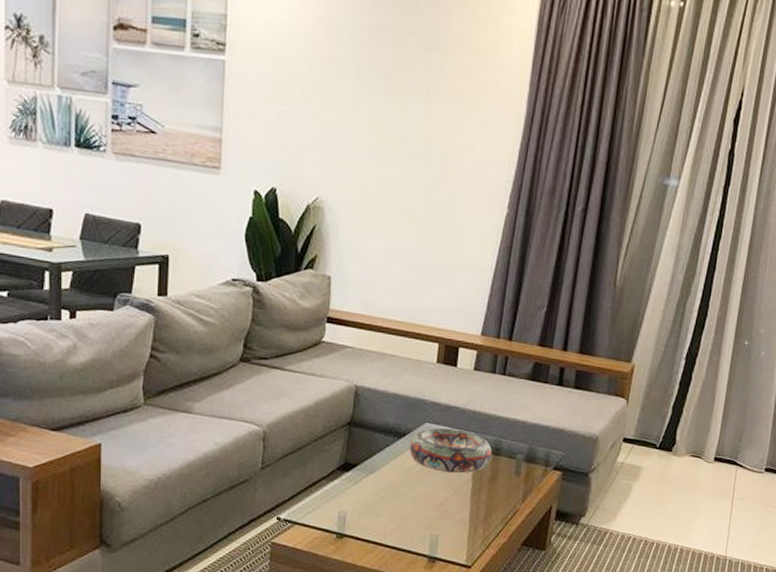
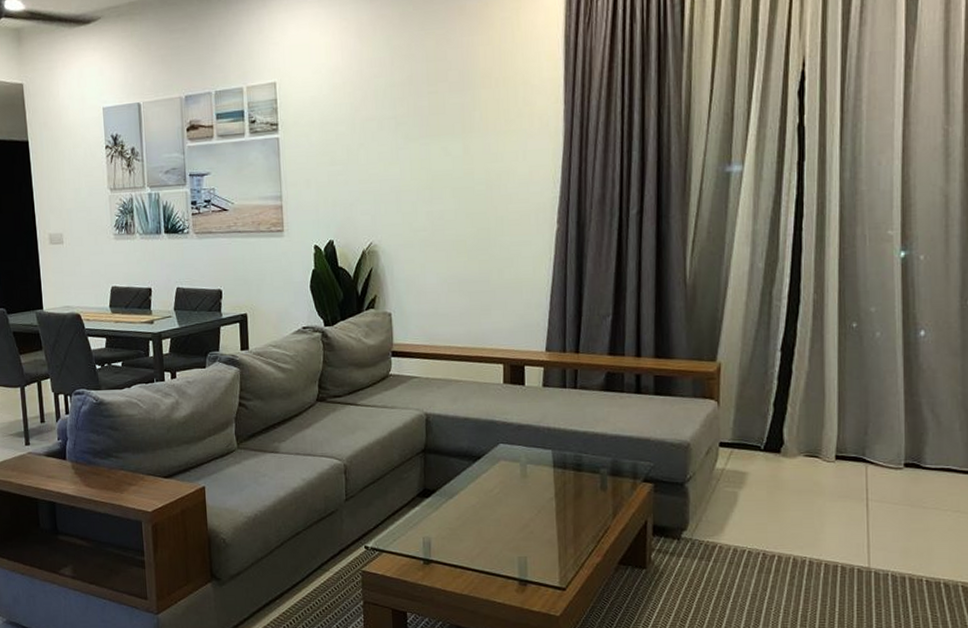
decorative bowl: present [410,428,493,474] -> none [486,448,574,493]

